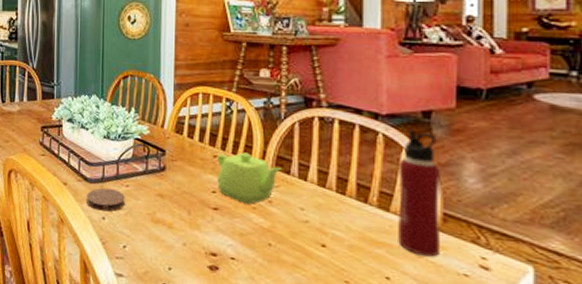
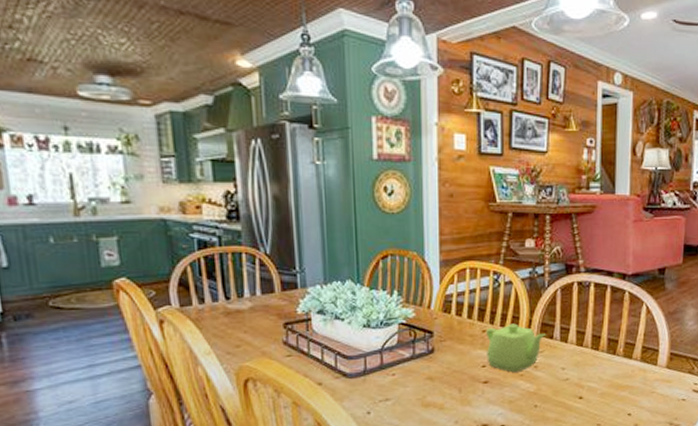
coaster: present [86,187,125,212] -> none [346,380,392,406]
water bottle: present [398,129,440,257] -> none [638,285,670,391]

